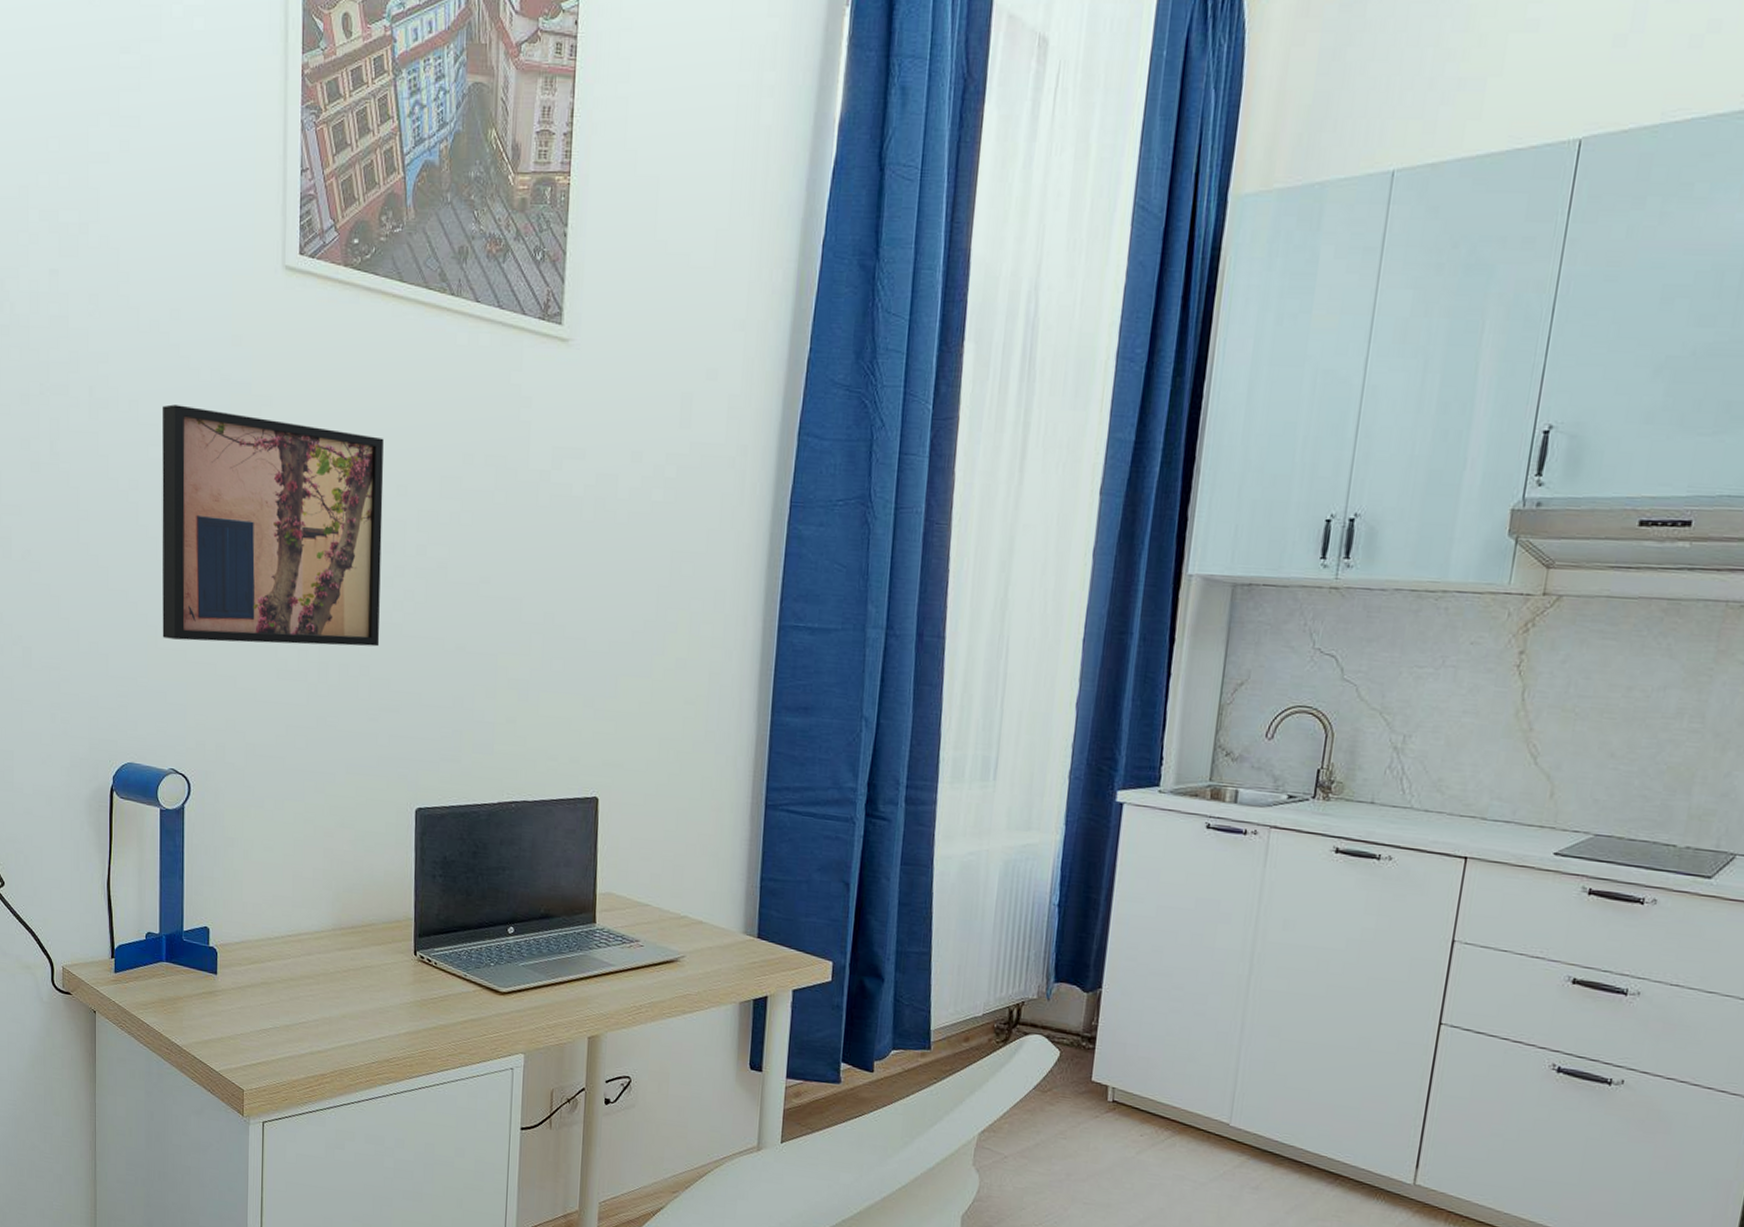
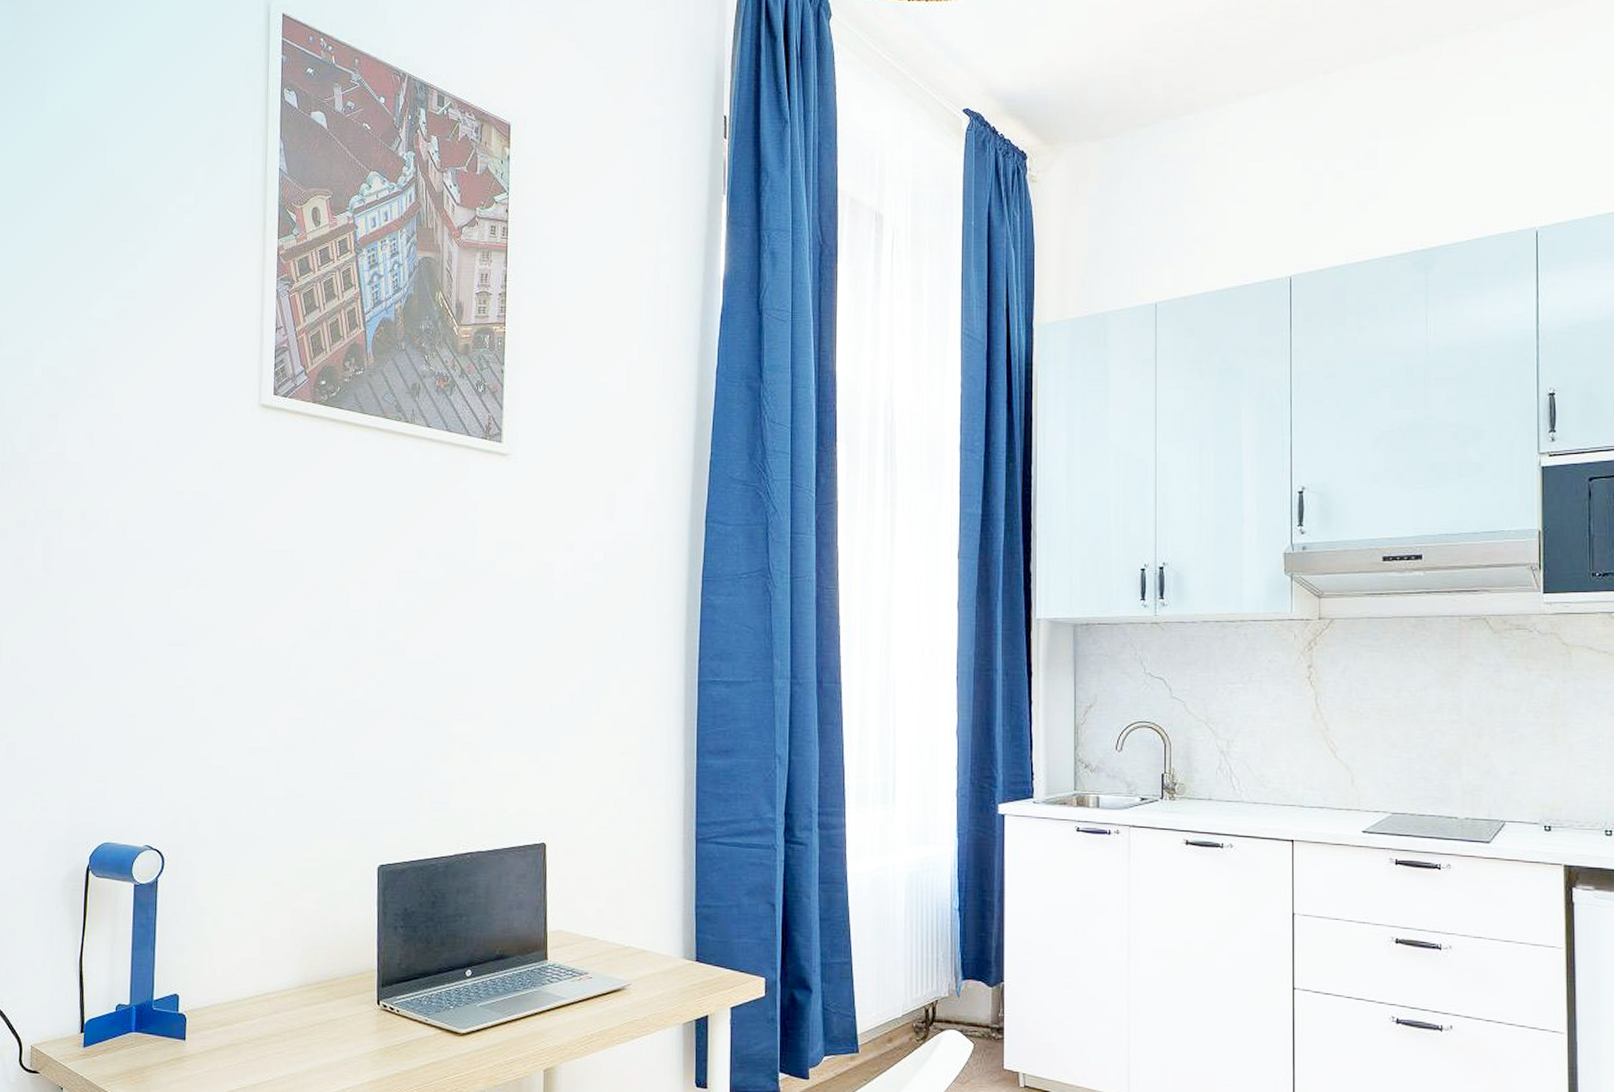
wall art: present [162,404,384,647] -> none [141,522,348,727]

